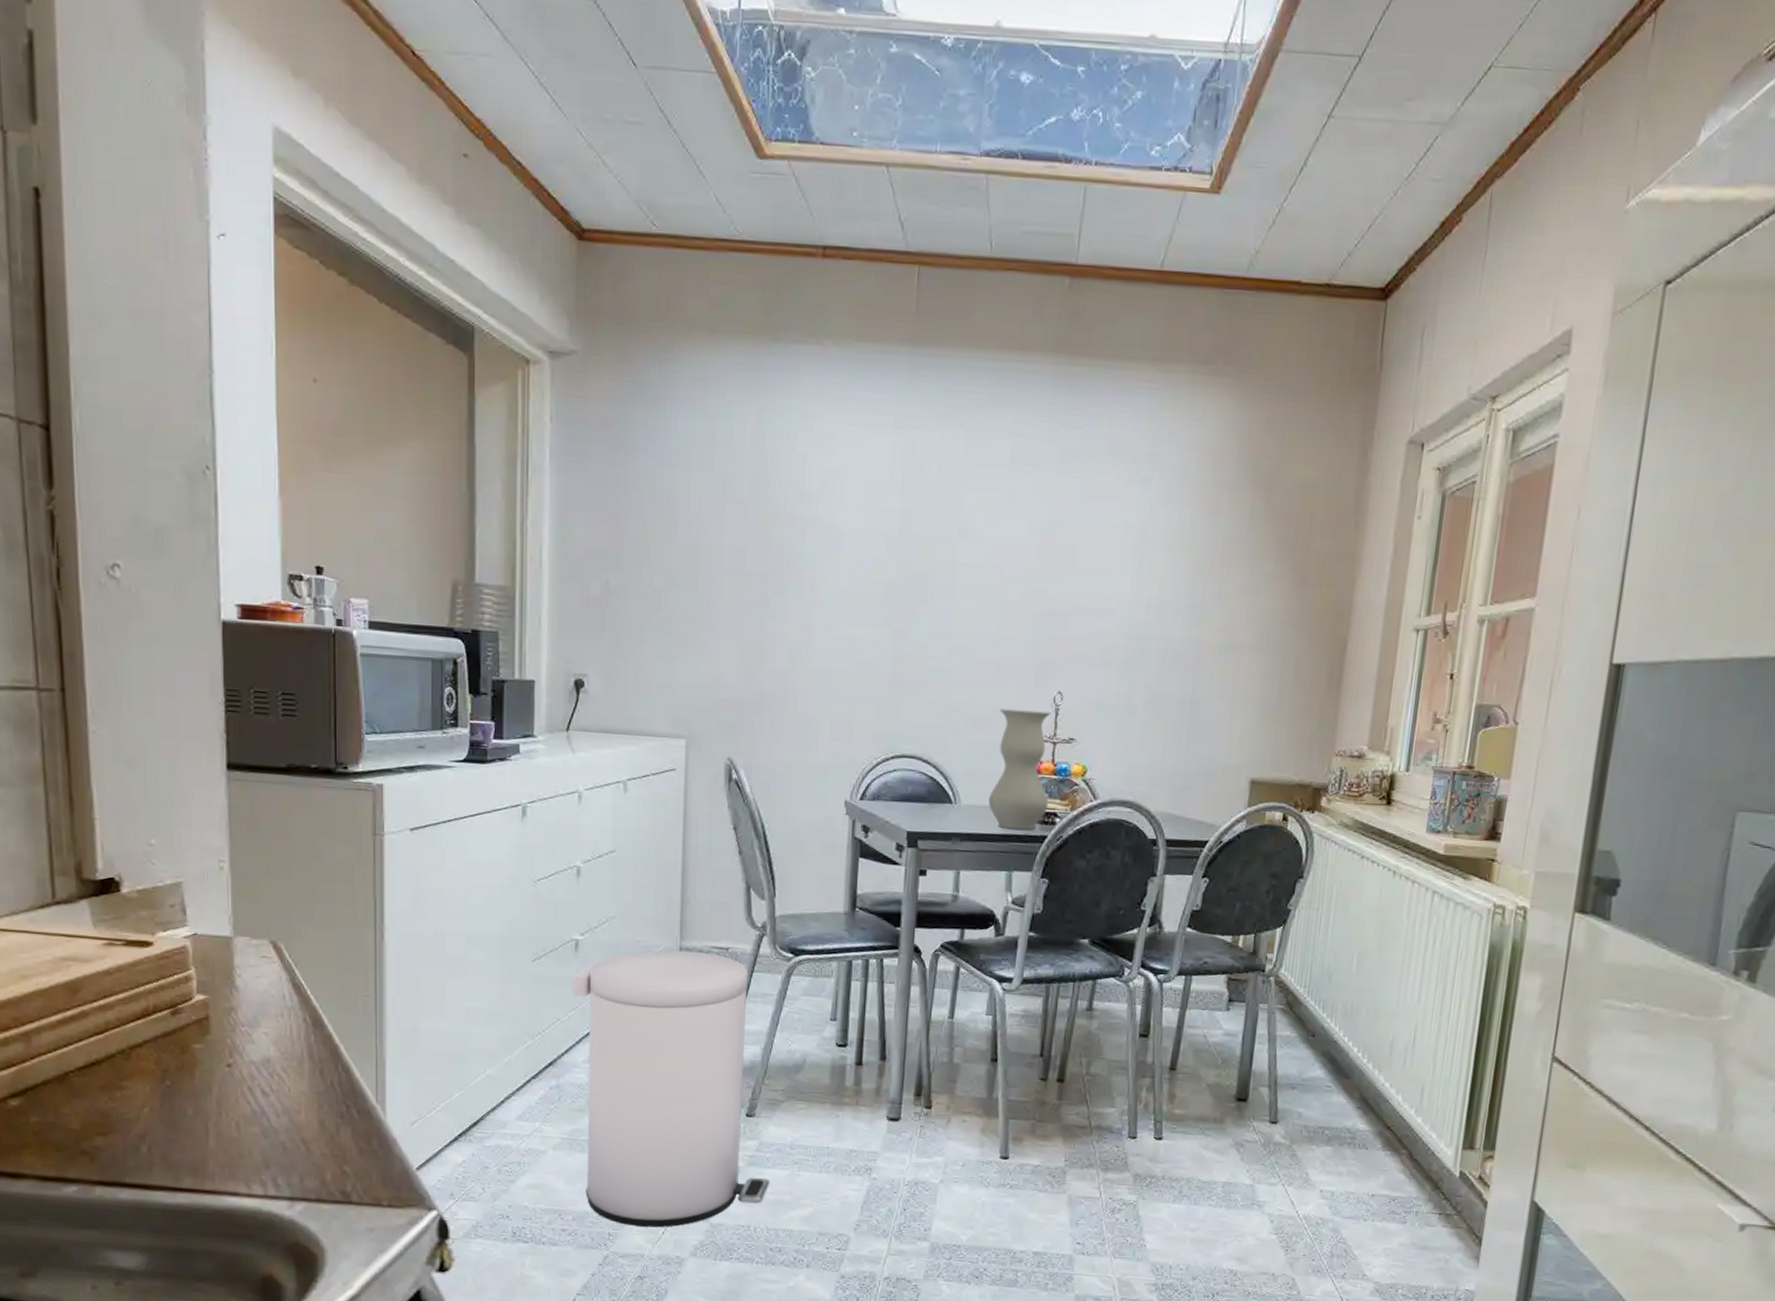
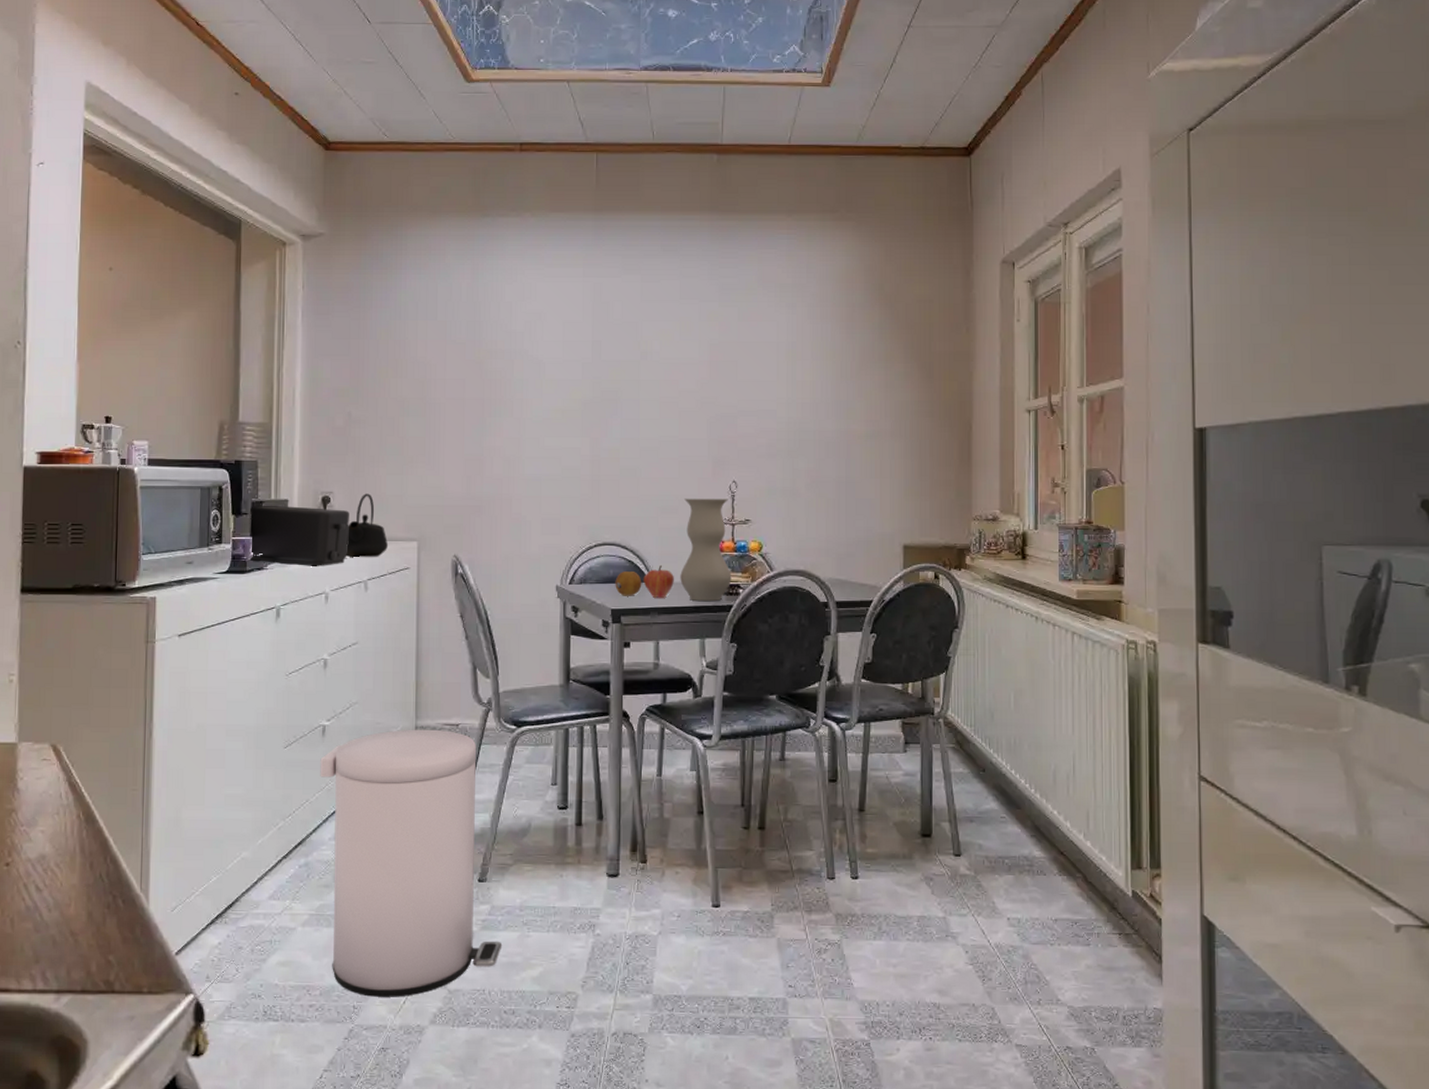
toaster: none [489,685,607,762] -> present [248,506,349,567]
kettle: none [602,679,652,755] -> present [346,493,389,558]
fruit: none [913,789,944,818] -> present [615,571,642,596]
fruit: none [946,784,982,822] -> present [643,564,674,598]

